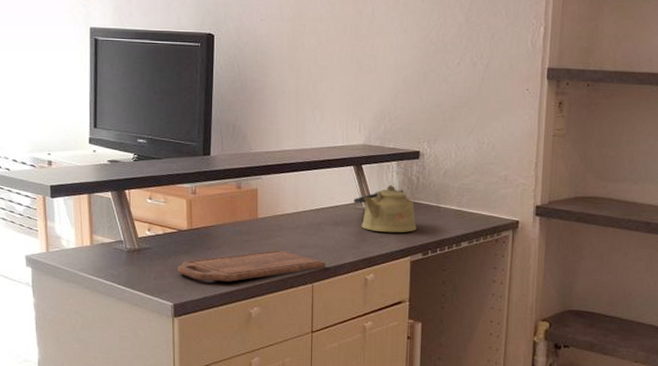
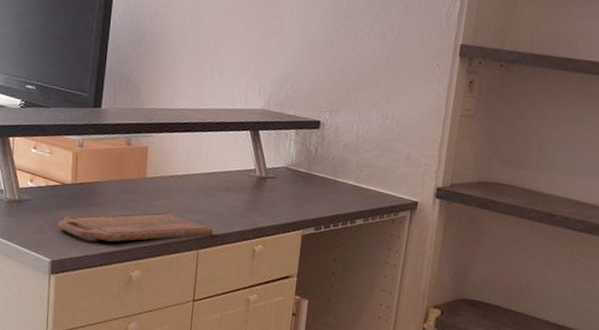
kettle: present [353,184,417,233] -> none [247,153,311,205]

